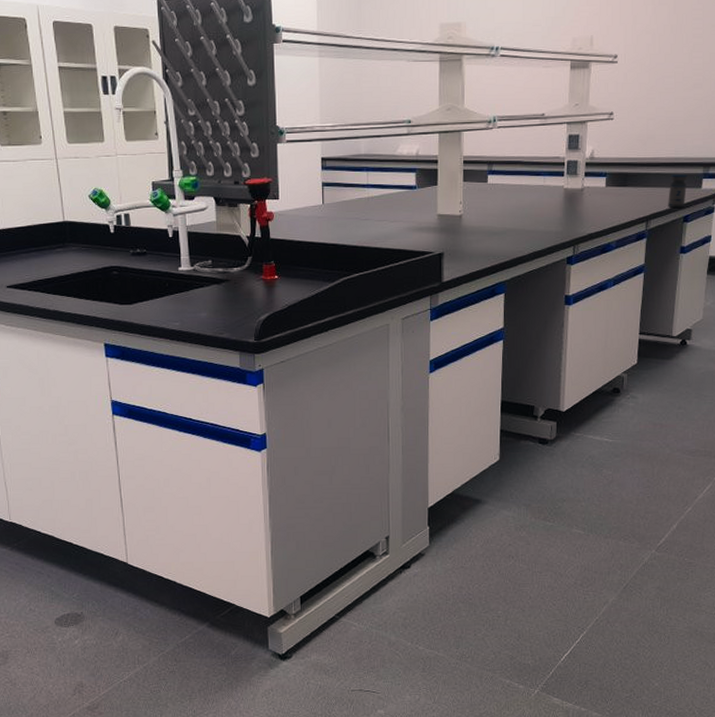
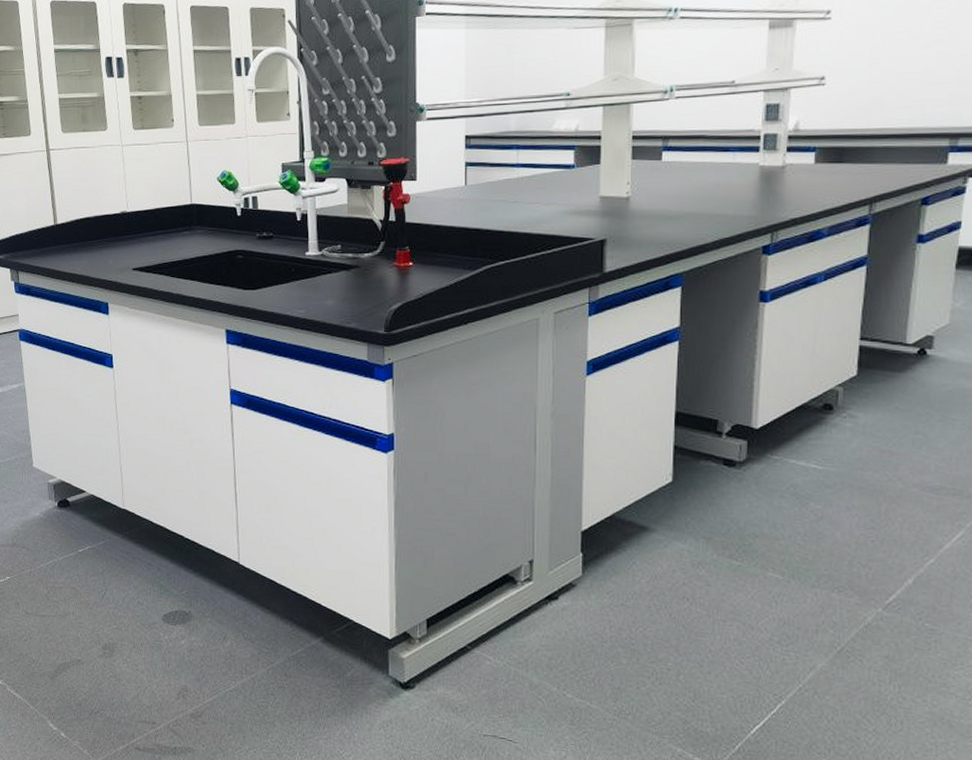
medicine bottle: present [668,174,688,209] -> none [900,147,927,189]

